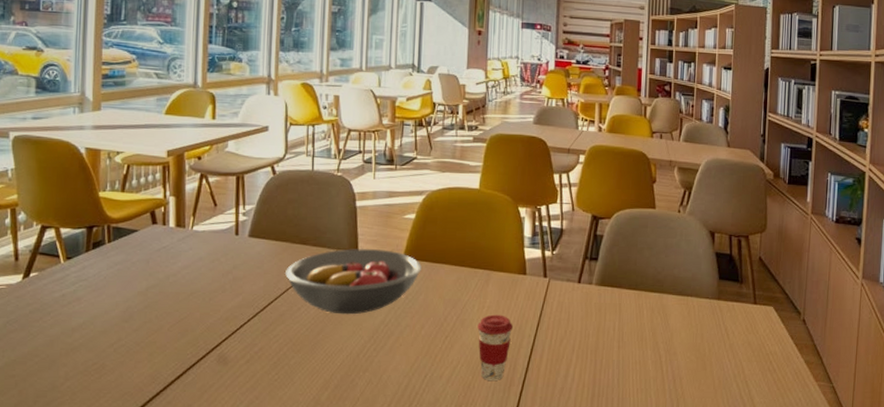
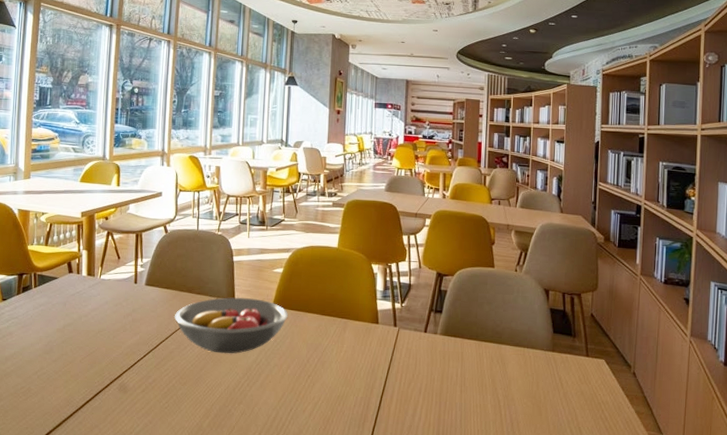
coffee cup: present [477,314,514,380] -> none [336,358,367,416]

